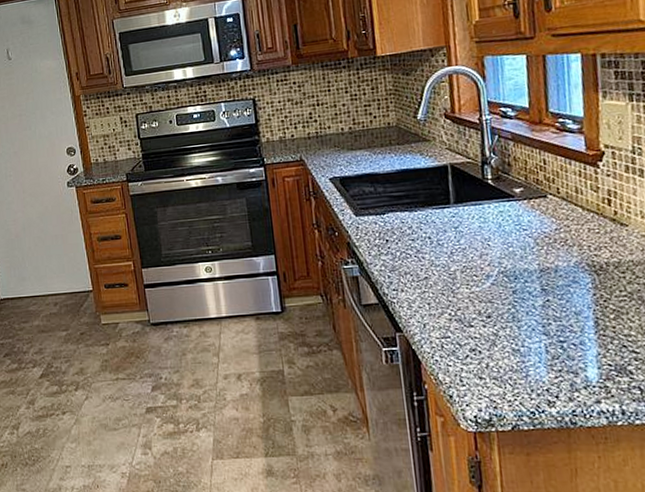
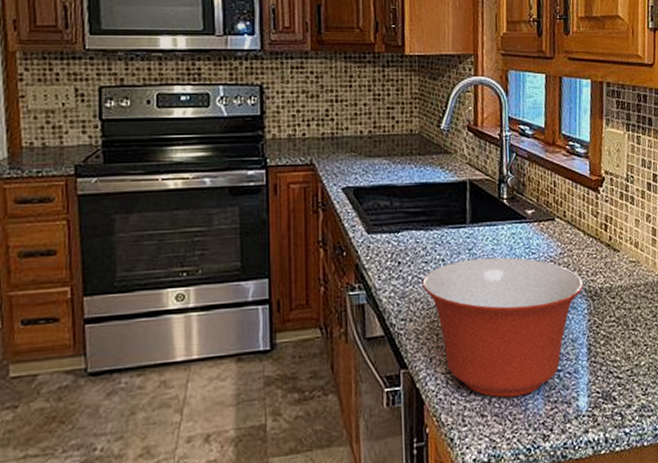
mixing bowl: none [410,234,586,363] -> present [422,257,584,398]

